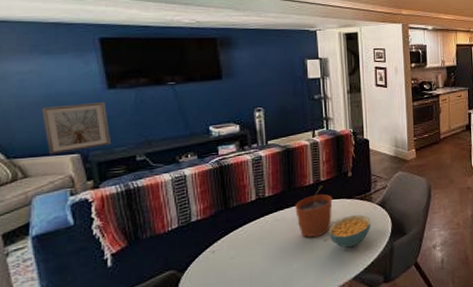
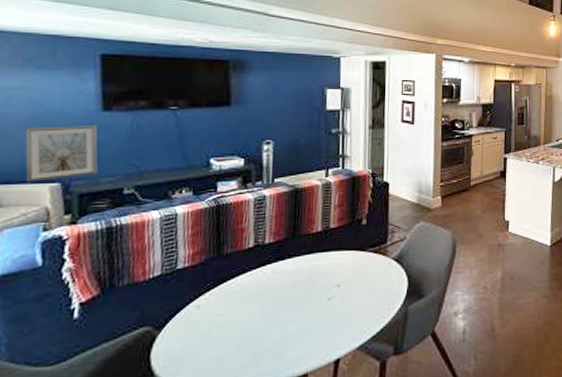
plant pot: present [295,185,333,238] -> none [298,233,342,295]
cereal bowl: present [328,214,371,248] -> none [334,270,384,310]

